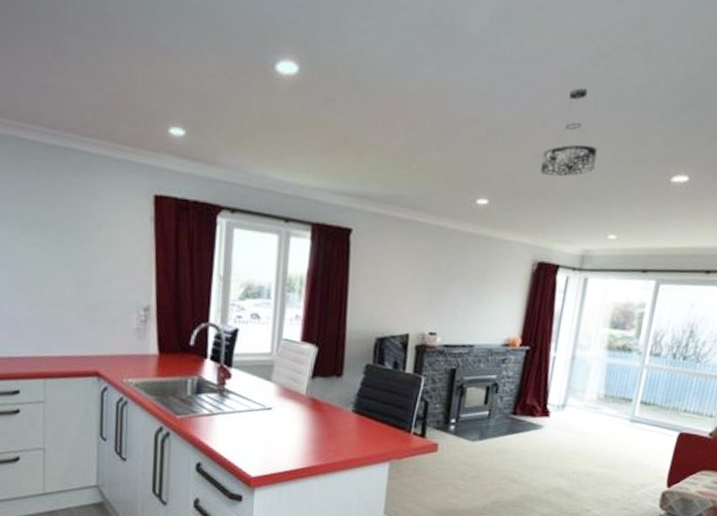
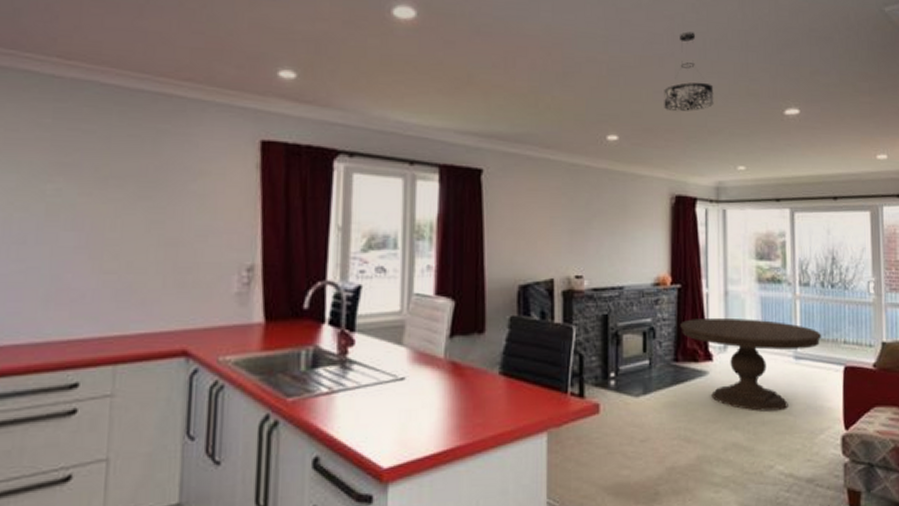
dining table: none [523,378,663,465] -> present [680,319,822,412]

